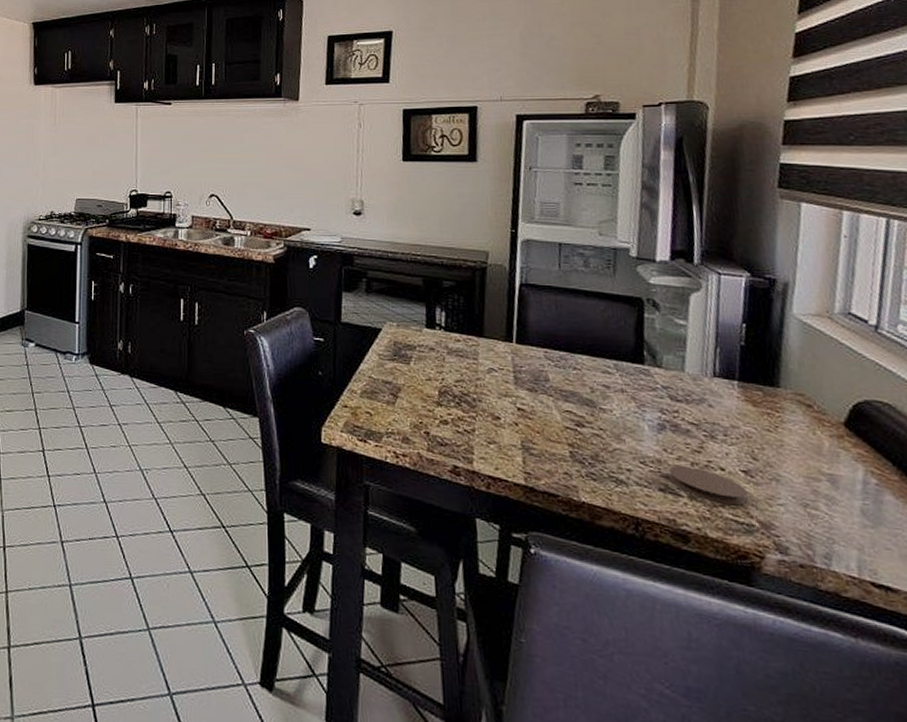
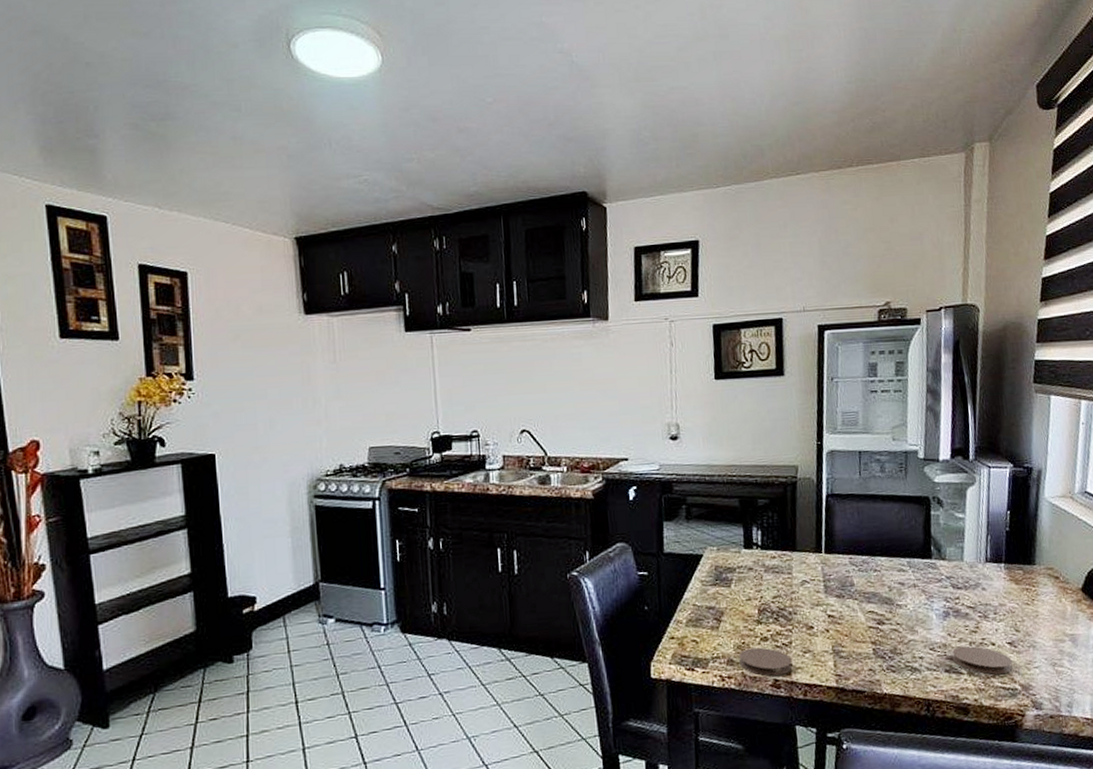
coaster: none [415,429,474,462] -> present [738,647,792,676]

